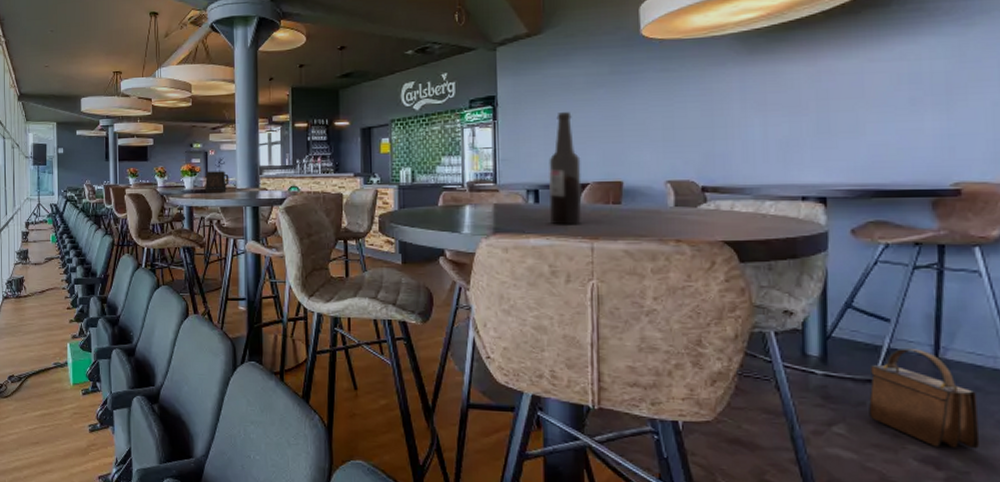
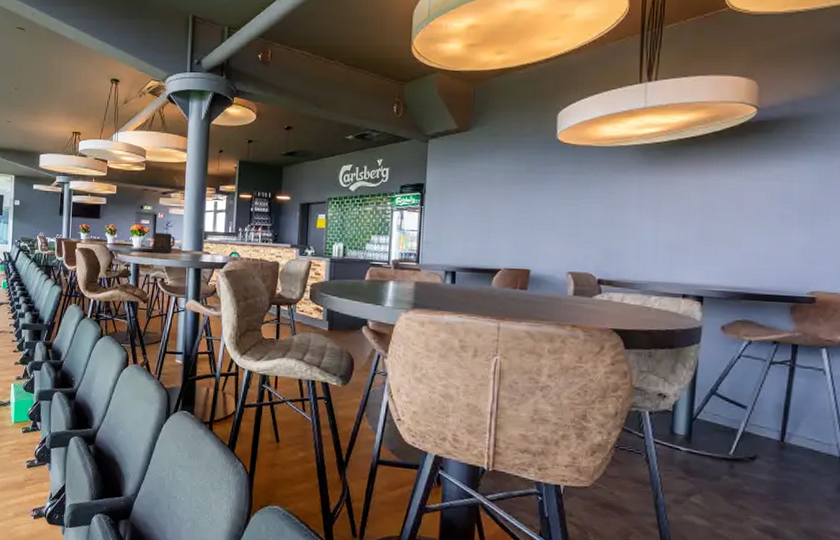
beer bottle: present [548,112,583,225] -> none [464,203,495,306]
handbag: present [869,349,980,449] -> none [722,432,812,522]

